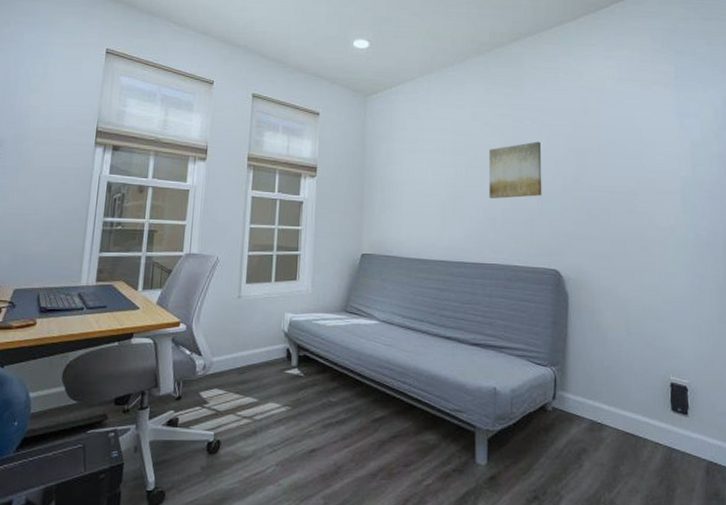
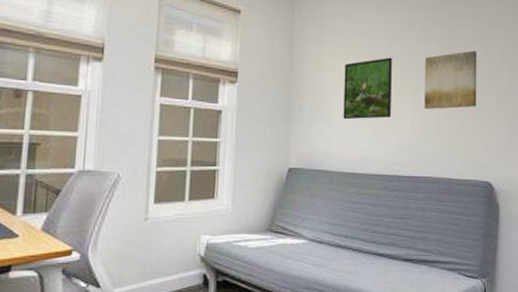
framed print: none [411,150,457,209] -> present [343,57,392,120]

